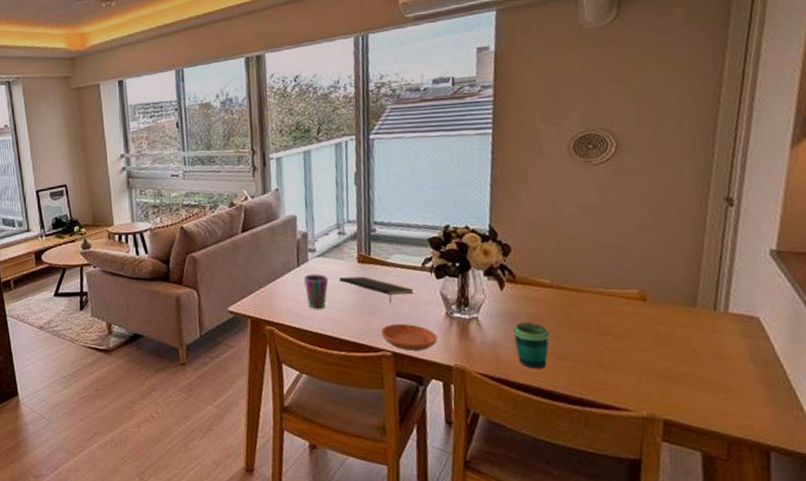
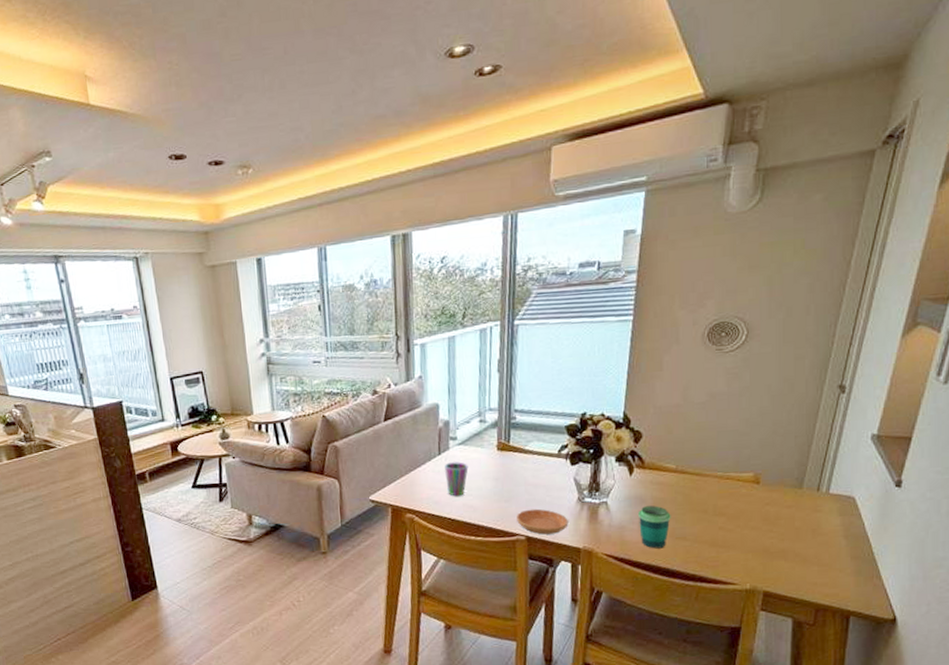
notepad: present [339,276,414,302] -> none [479,464,549,489]

